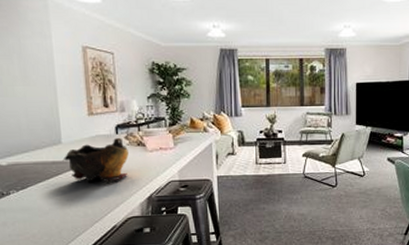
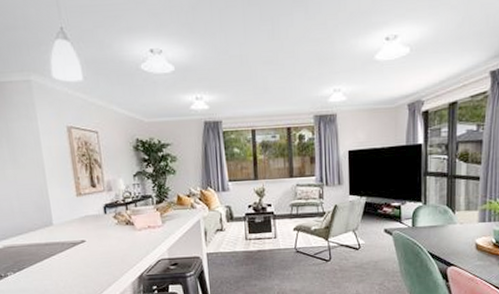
decorative bowl: present [62,137,129,182] -> none [55,217,118,263]

